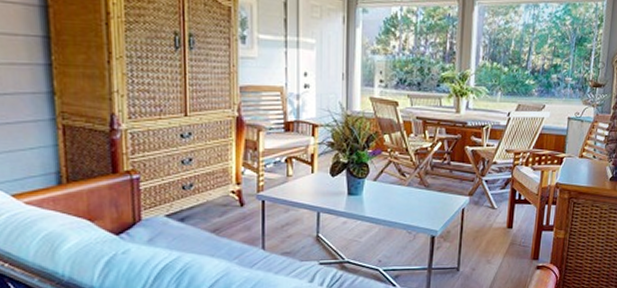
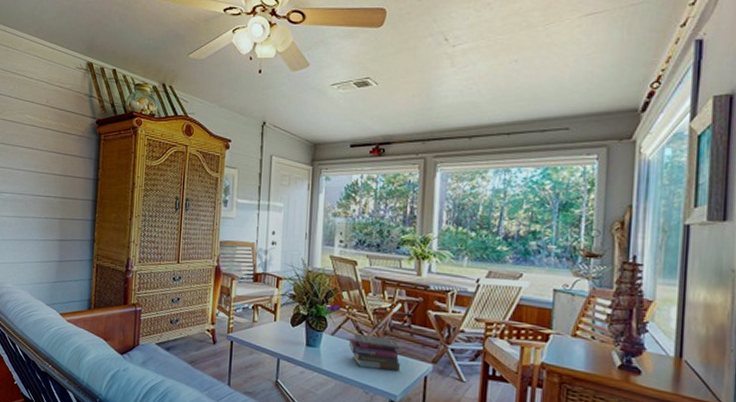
books: none [392,176,440,209] -> present [349,333,400,371]

